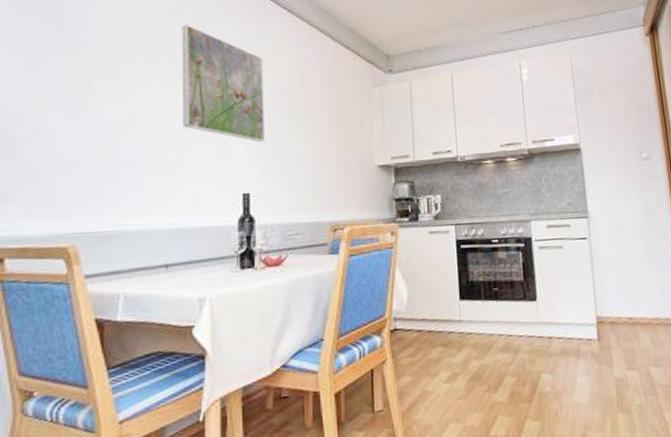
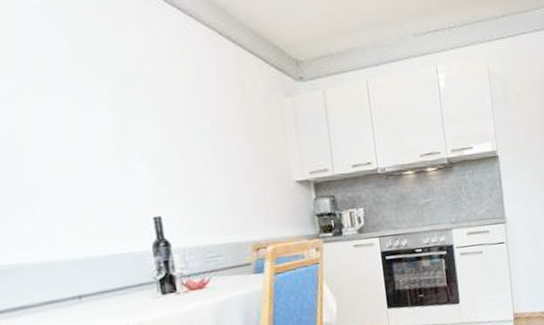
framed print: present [181,25,265,143] -> none [51,26,170,162]

